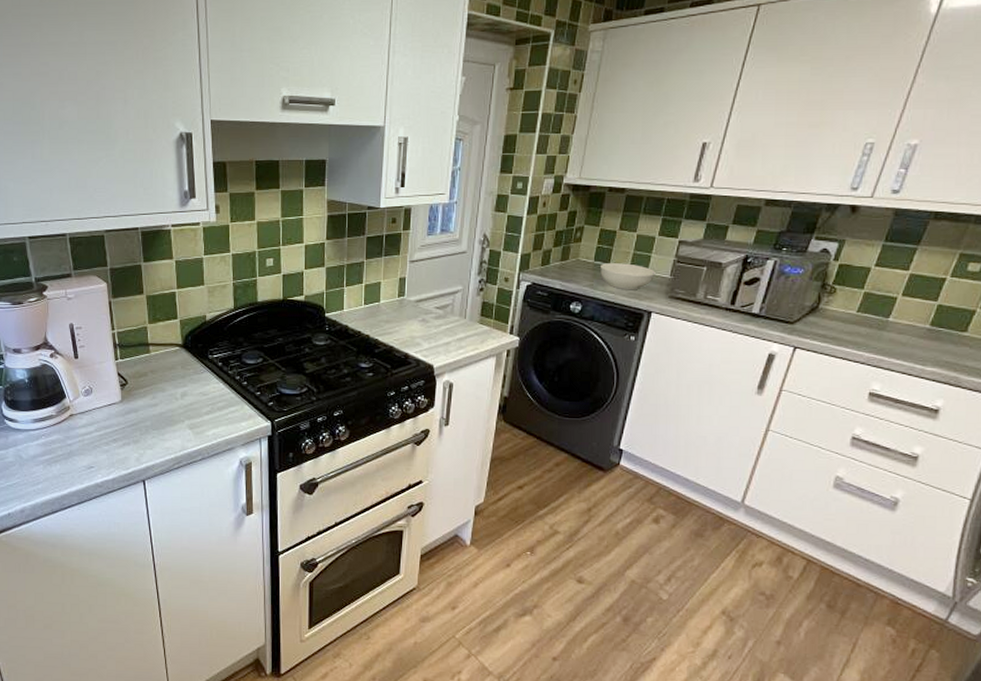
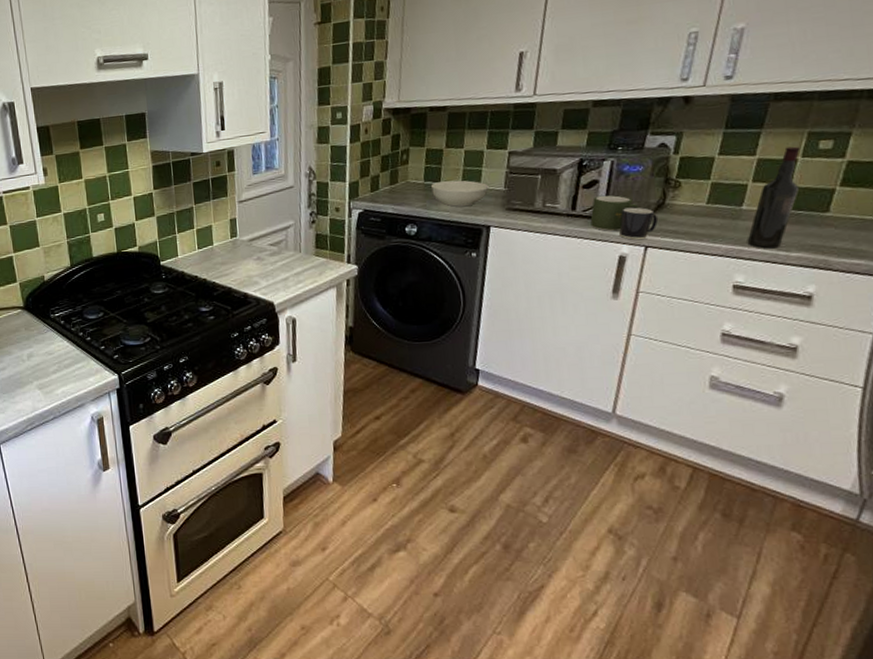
mug: none [747,293,793,330] -> present [590,195,638,232]
mug: none [772,308,809,341] -> present [619,207,658,240]
wine bottle: none [888,265,950,361] -> present [747,146,800,249]

